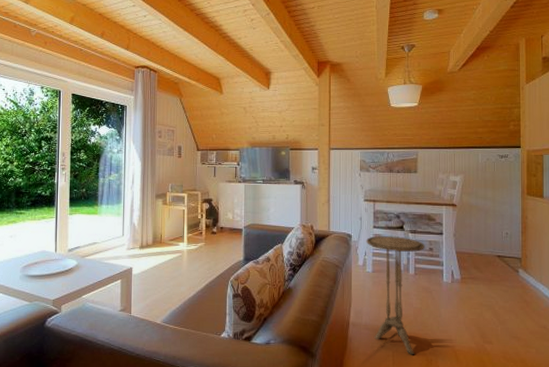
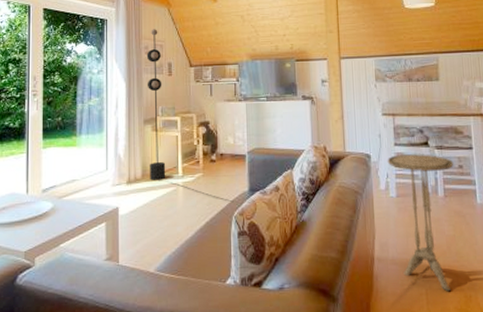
floor lamp: none [159,116,231,269] -> present [146,29,234,203]

